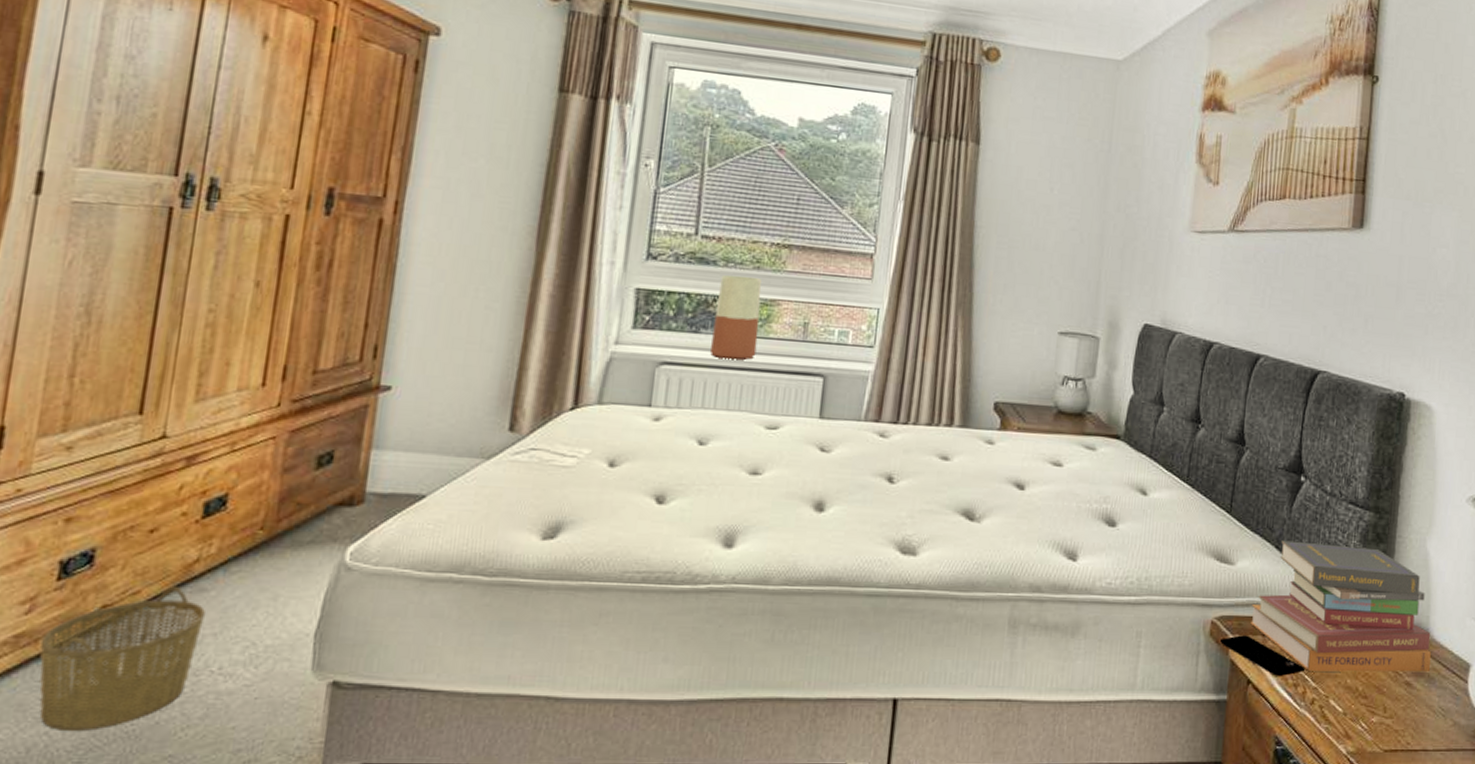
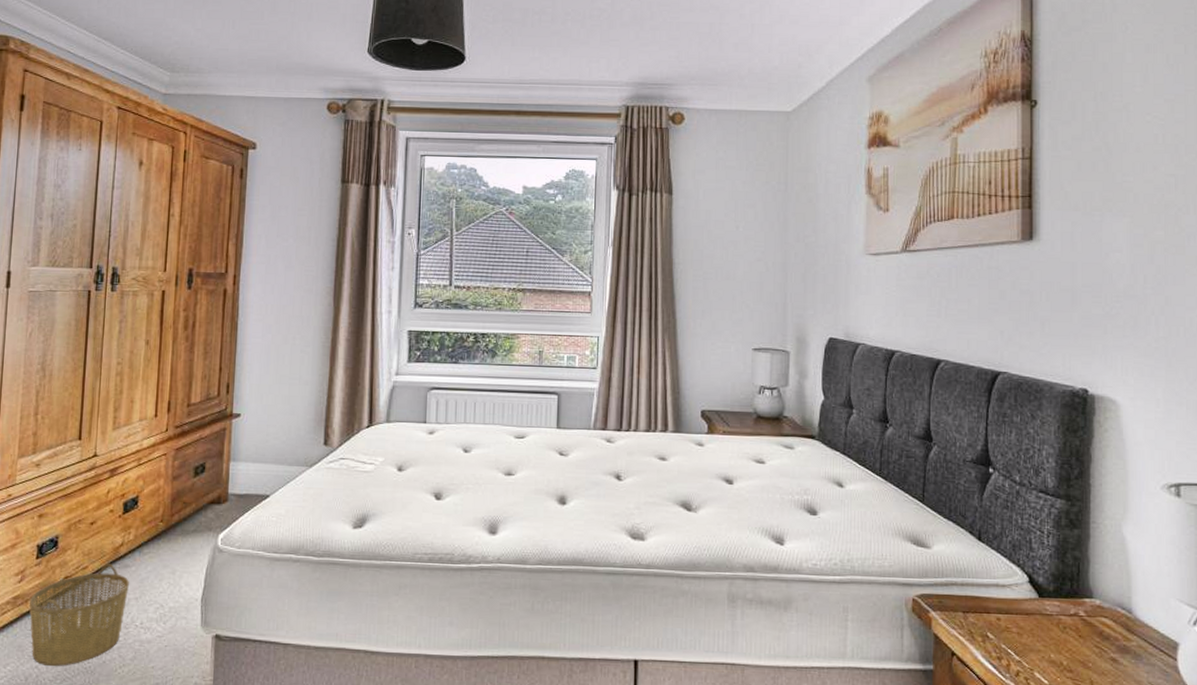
vase: present [711,275,762,360] -> none [468,316,504,383]
smartphone: present [1220,635,1306,677] -> none [923,611,1008,651]
books: present [1250,540,1431,673] -> none [949,526,1135,650]

